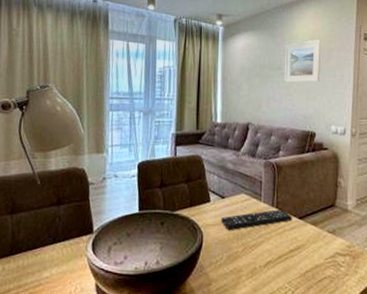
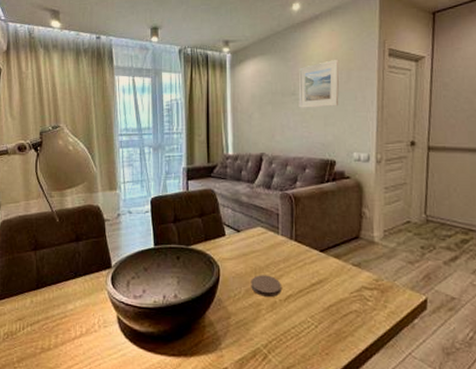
remote control: present [221,208,292,231] -> none [237,241,313,265]
coaster: none [232,241,262,264] -> present [251,275,281,298]

